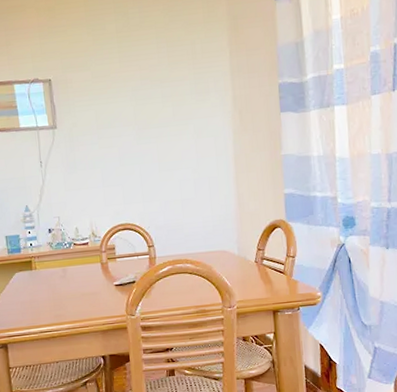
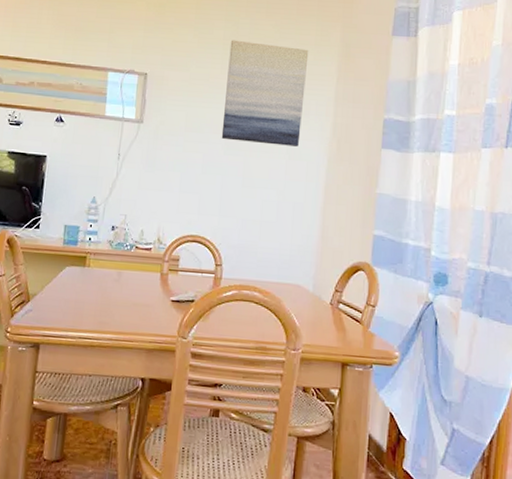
wall art: none [123,28,205,130] -> present [221,40,309,147]

